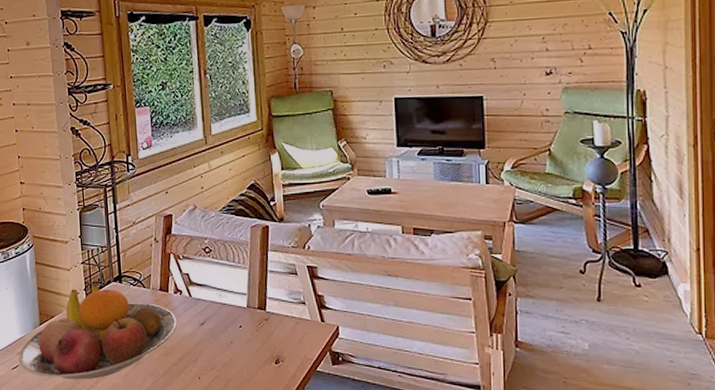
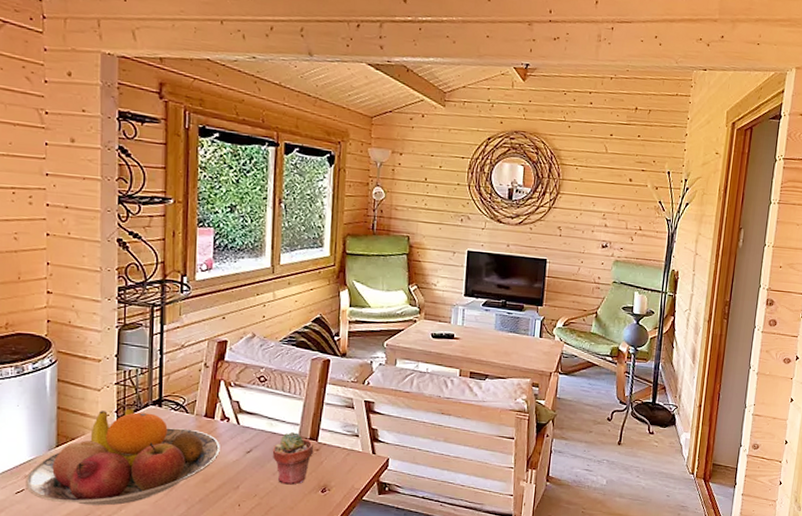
potted succulent: none [224,301,264,357] -> present [272,431,314,485]

